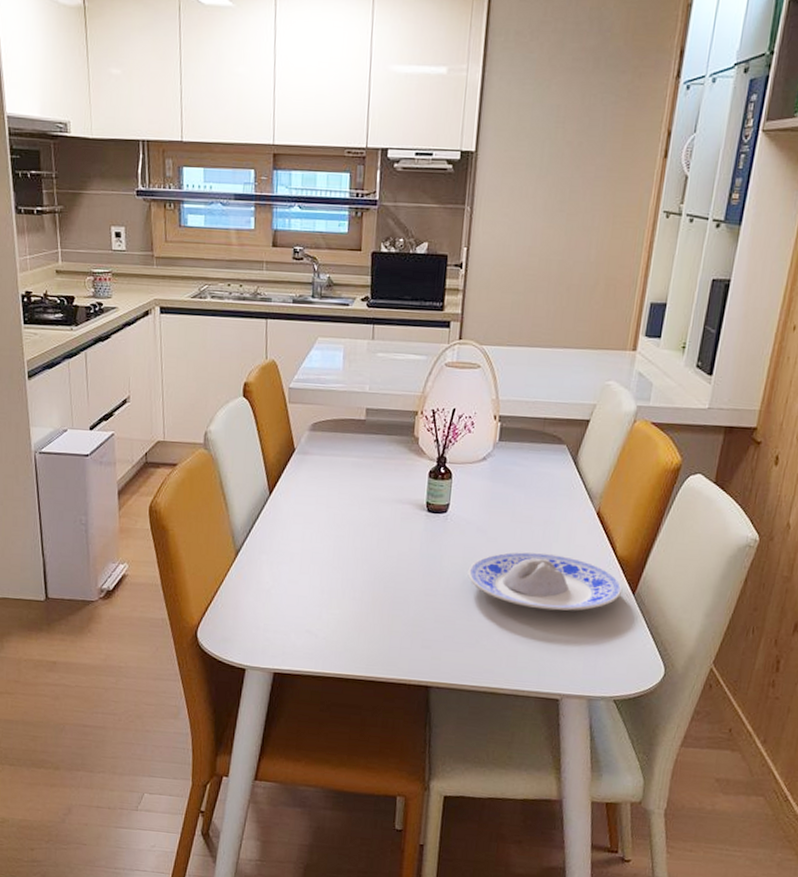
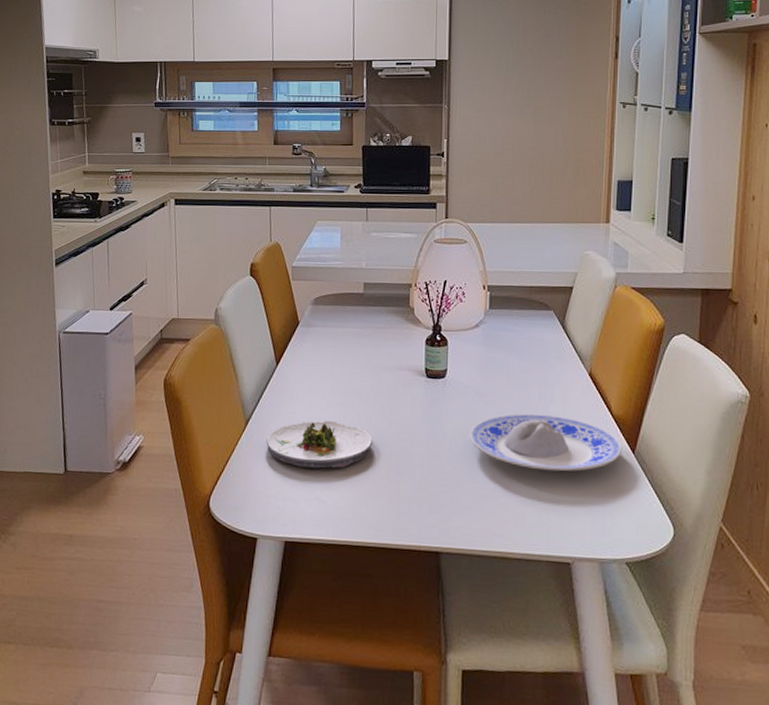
salad plate: none [257,553,368,602] -> present [266,420,373,469]

